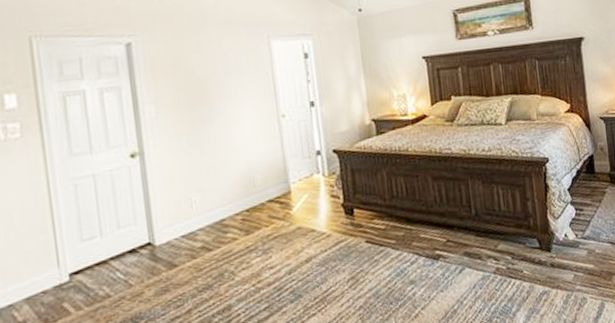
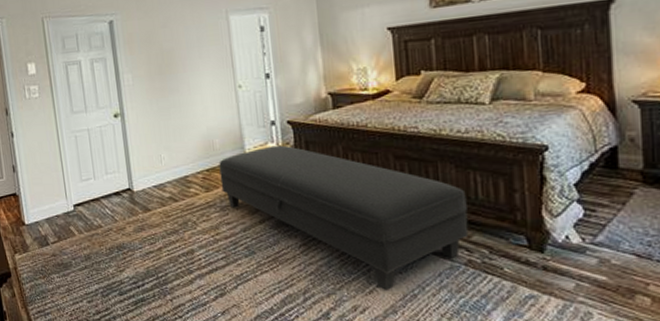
ottoman: none [260,175,496,311] -> present [219,145,469,290]

